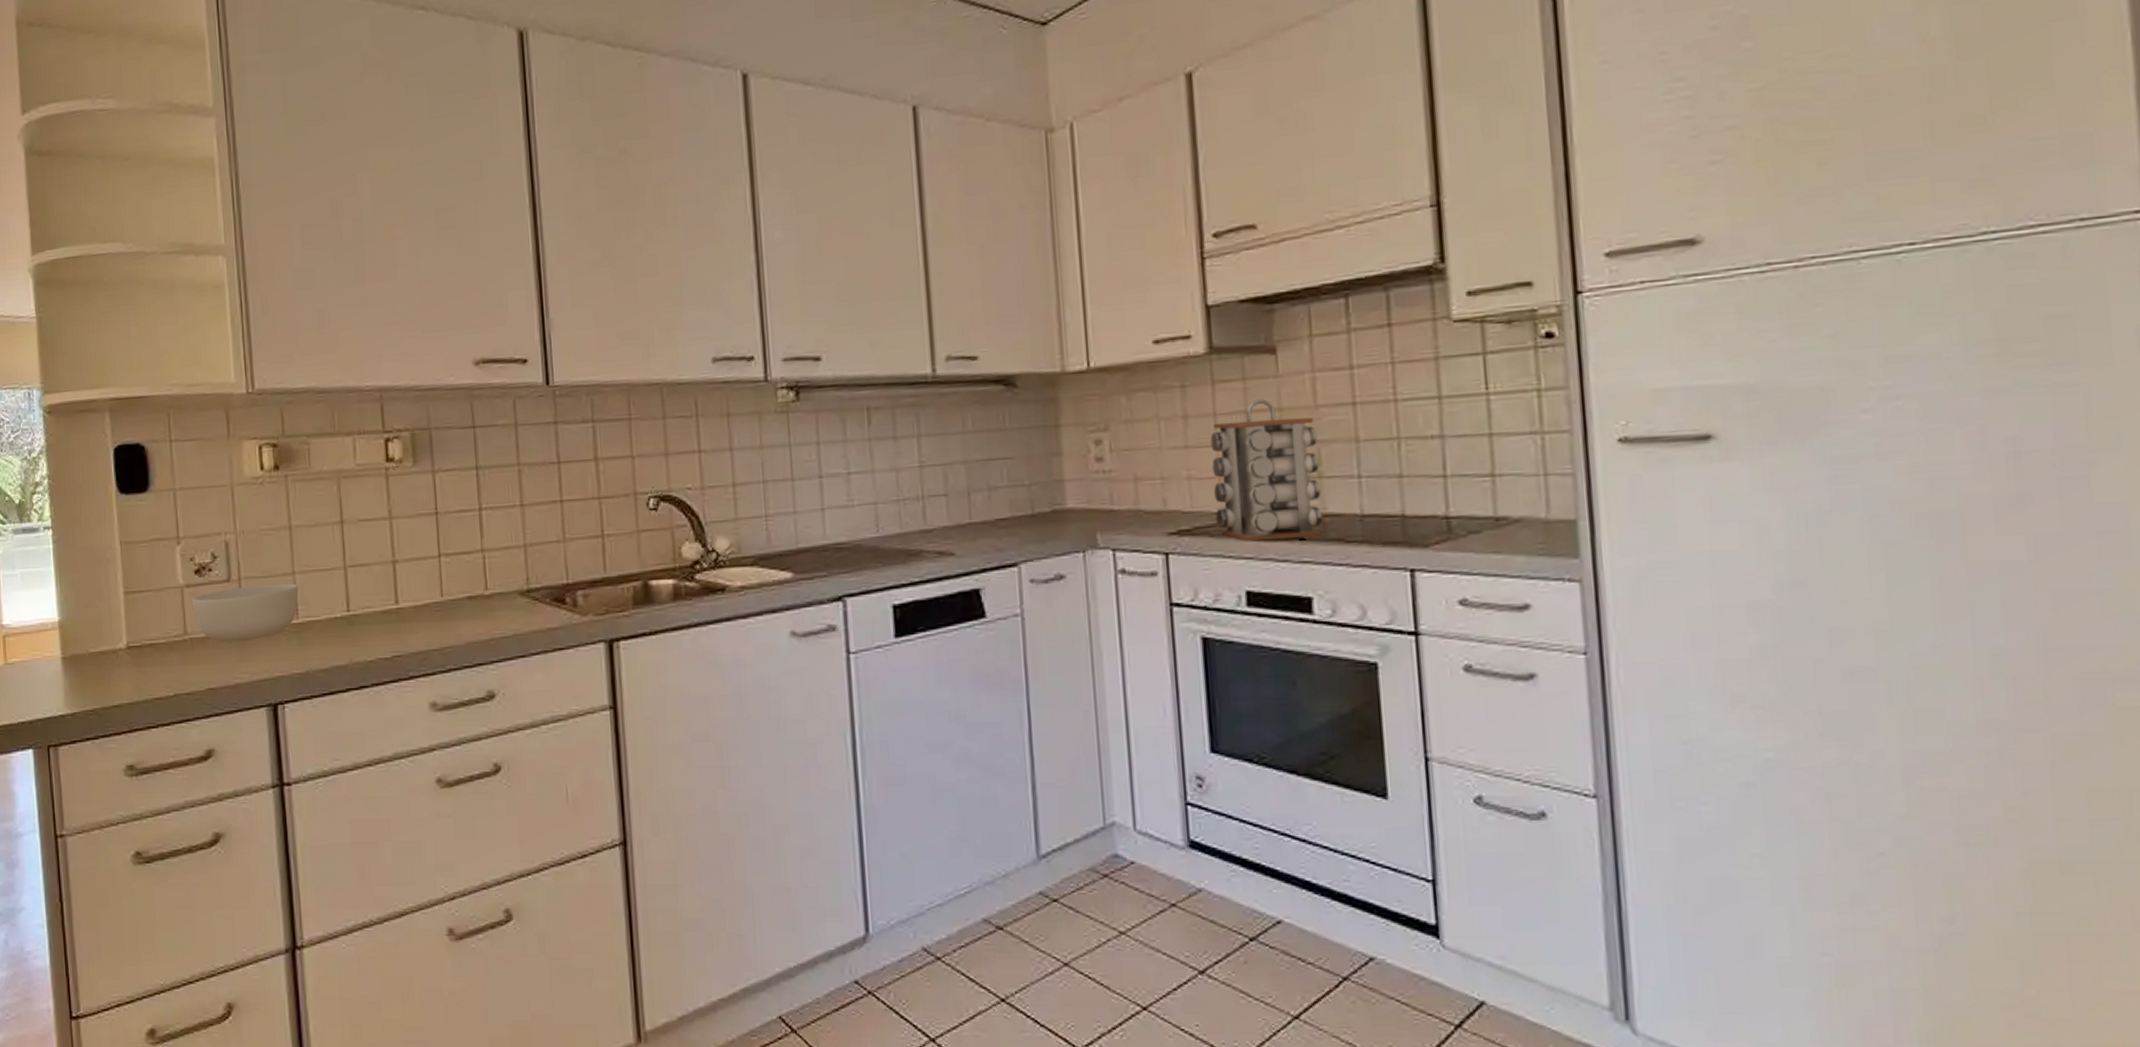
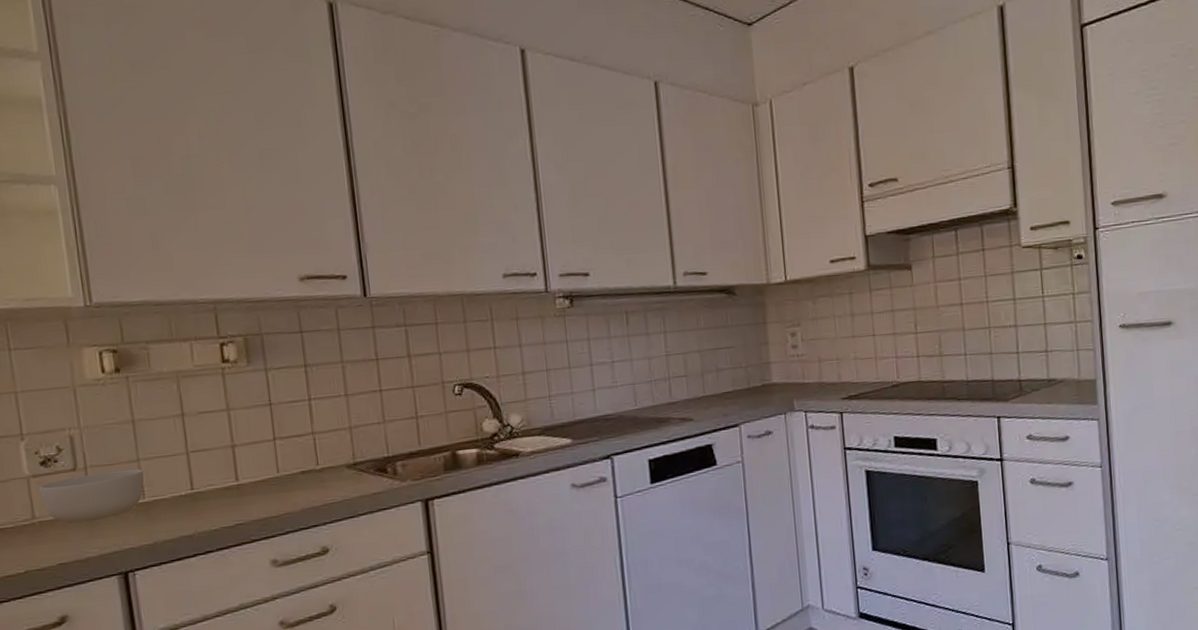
spice rack: present [1210,399,1324,543] -> none [869,302,943,403]

